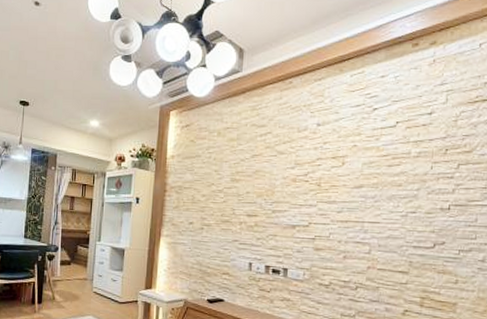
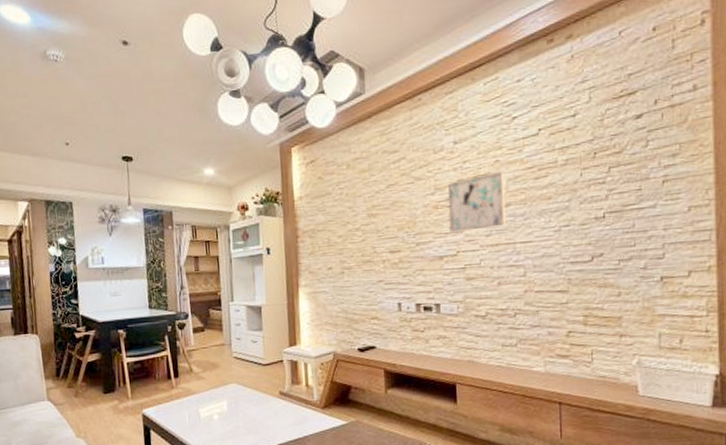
wall art: none [304,155,360,206] -> present [448,171,506,232]

